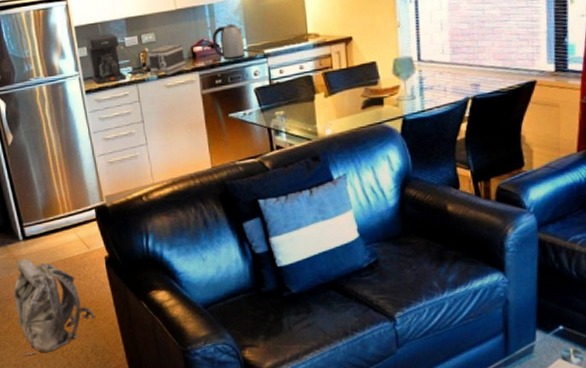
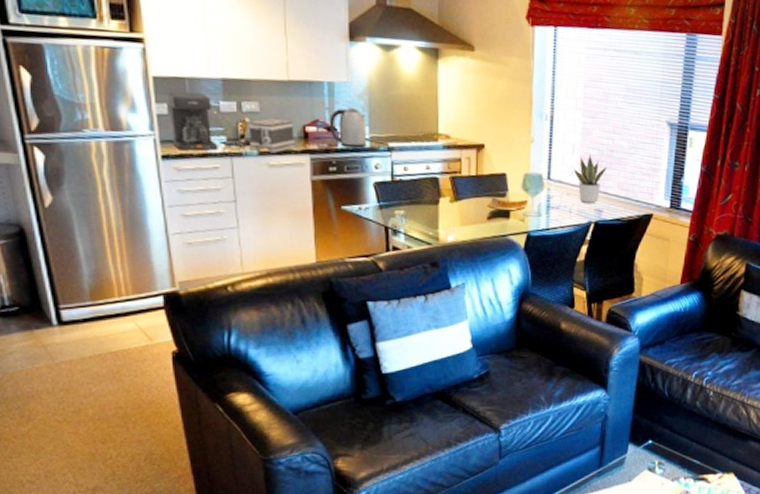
backpack: present [13,258,95,356] -> none [38,347,153,465]
potted plant: none [445,29,479,80] -> present [574,154,607,204]

